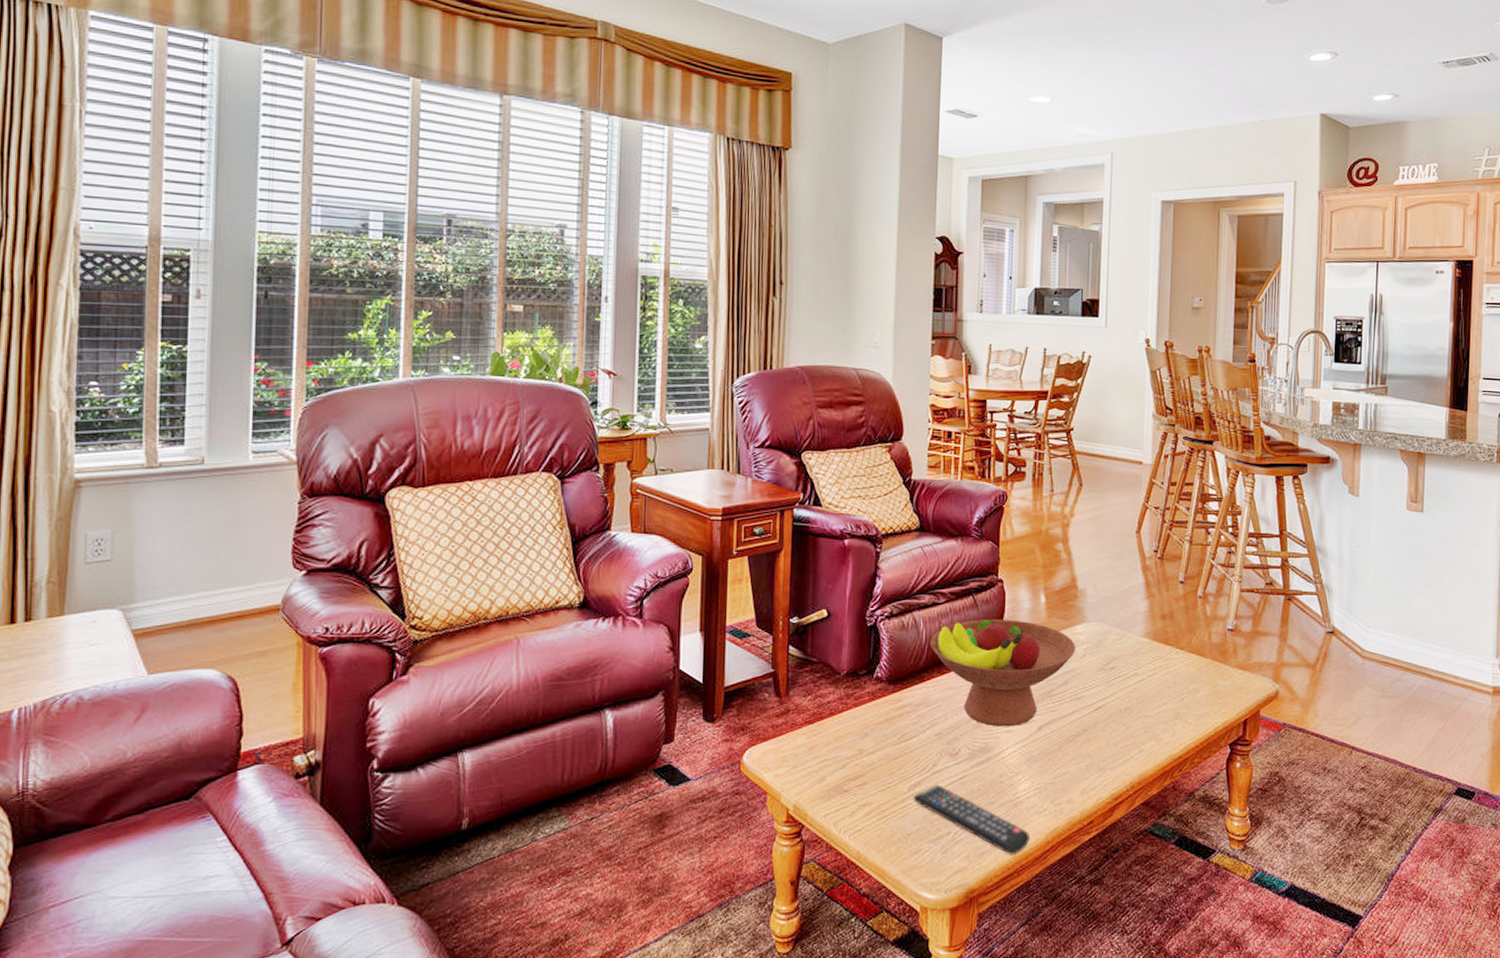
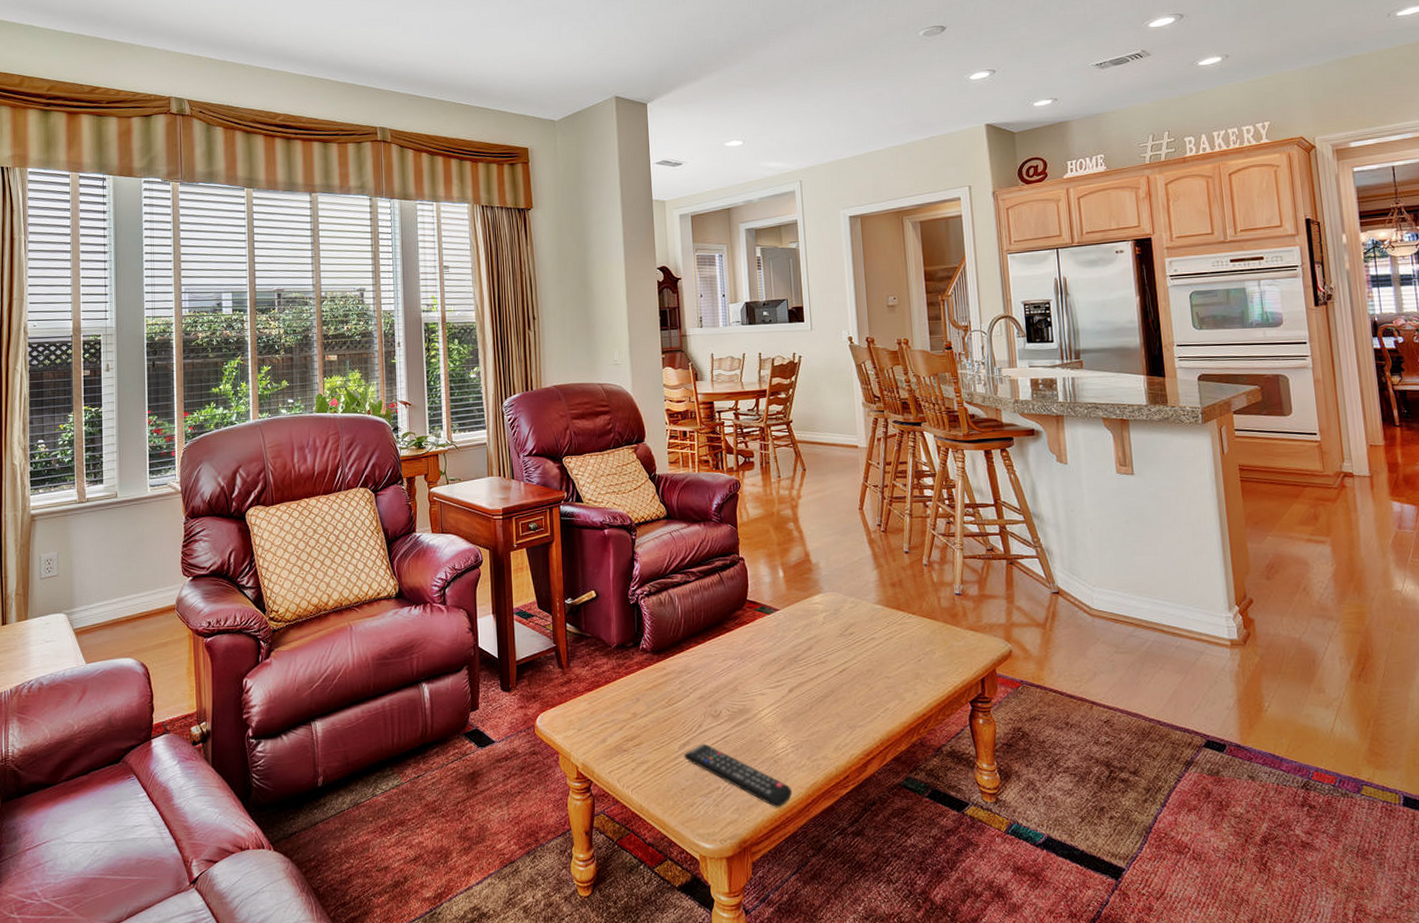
fruit bowl: present [930,620,1076,727] -> none [685,593,816,690]

